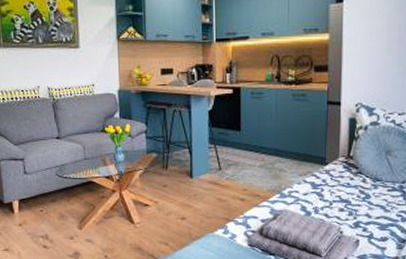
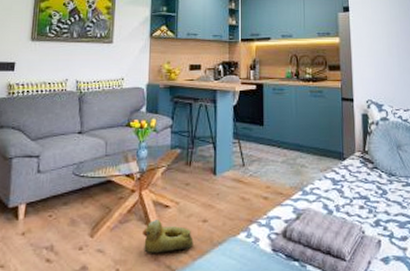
rubber duck: none [125,215,173,244] -> present [142,218,193,253]

